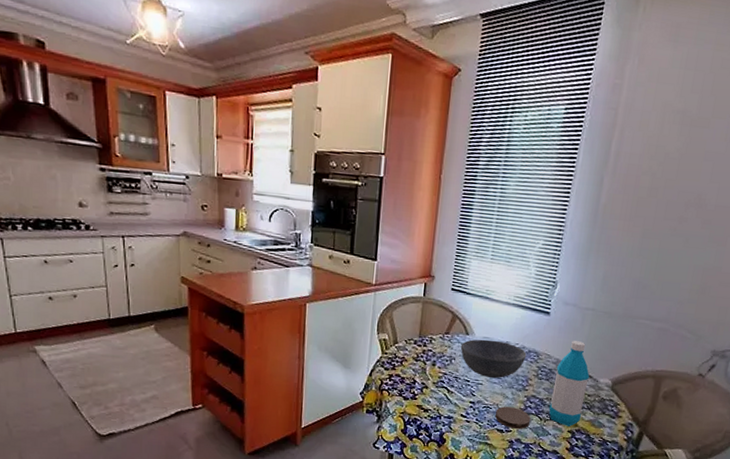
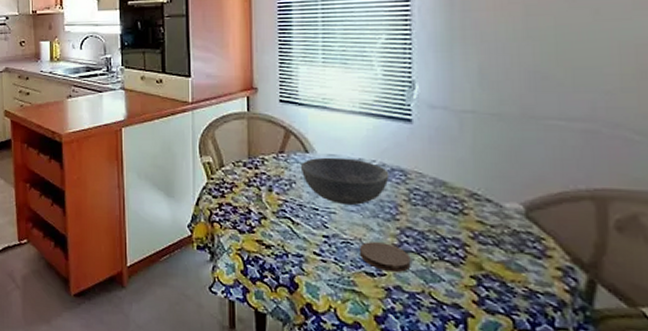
water bottle: present [549,341,590,426] -> none [435,153,487,270]

